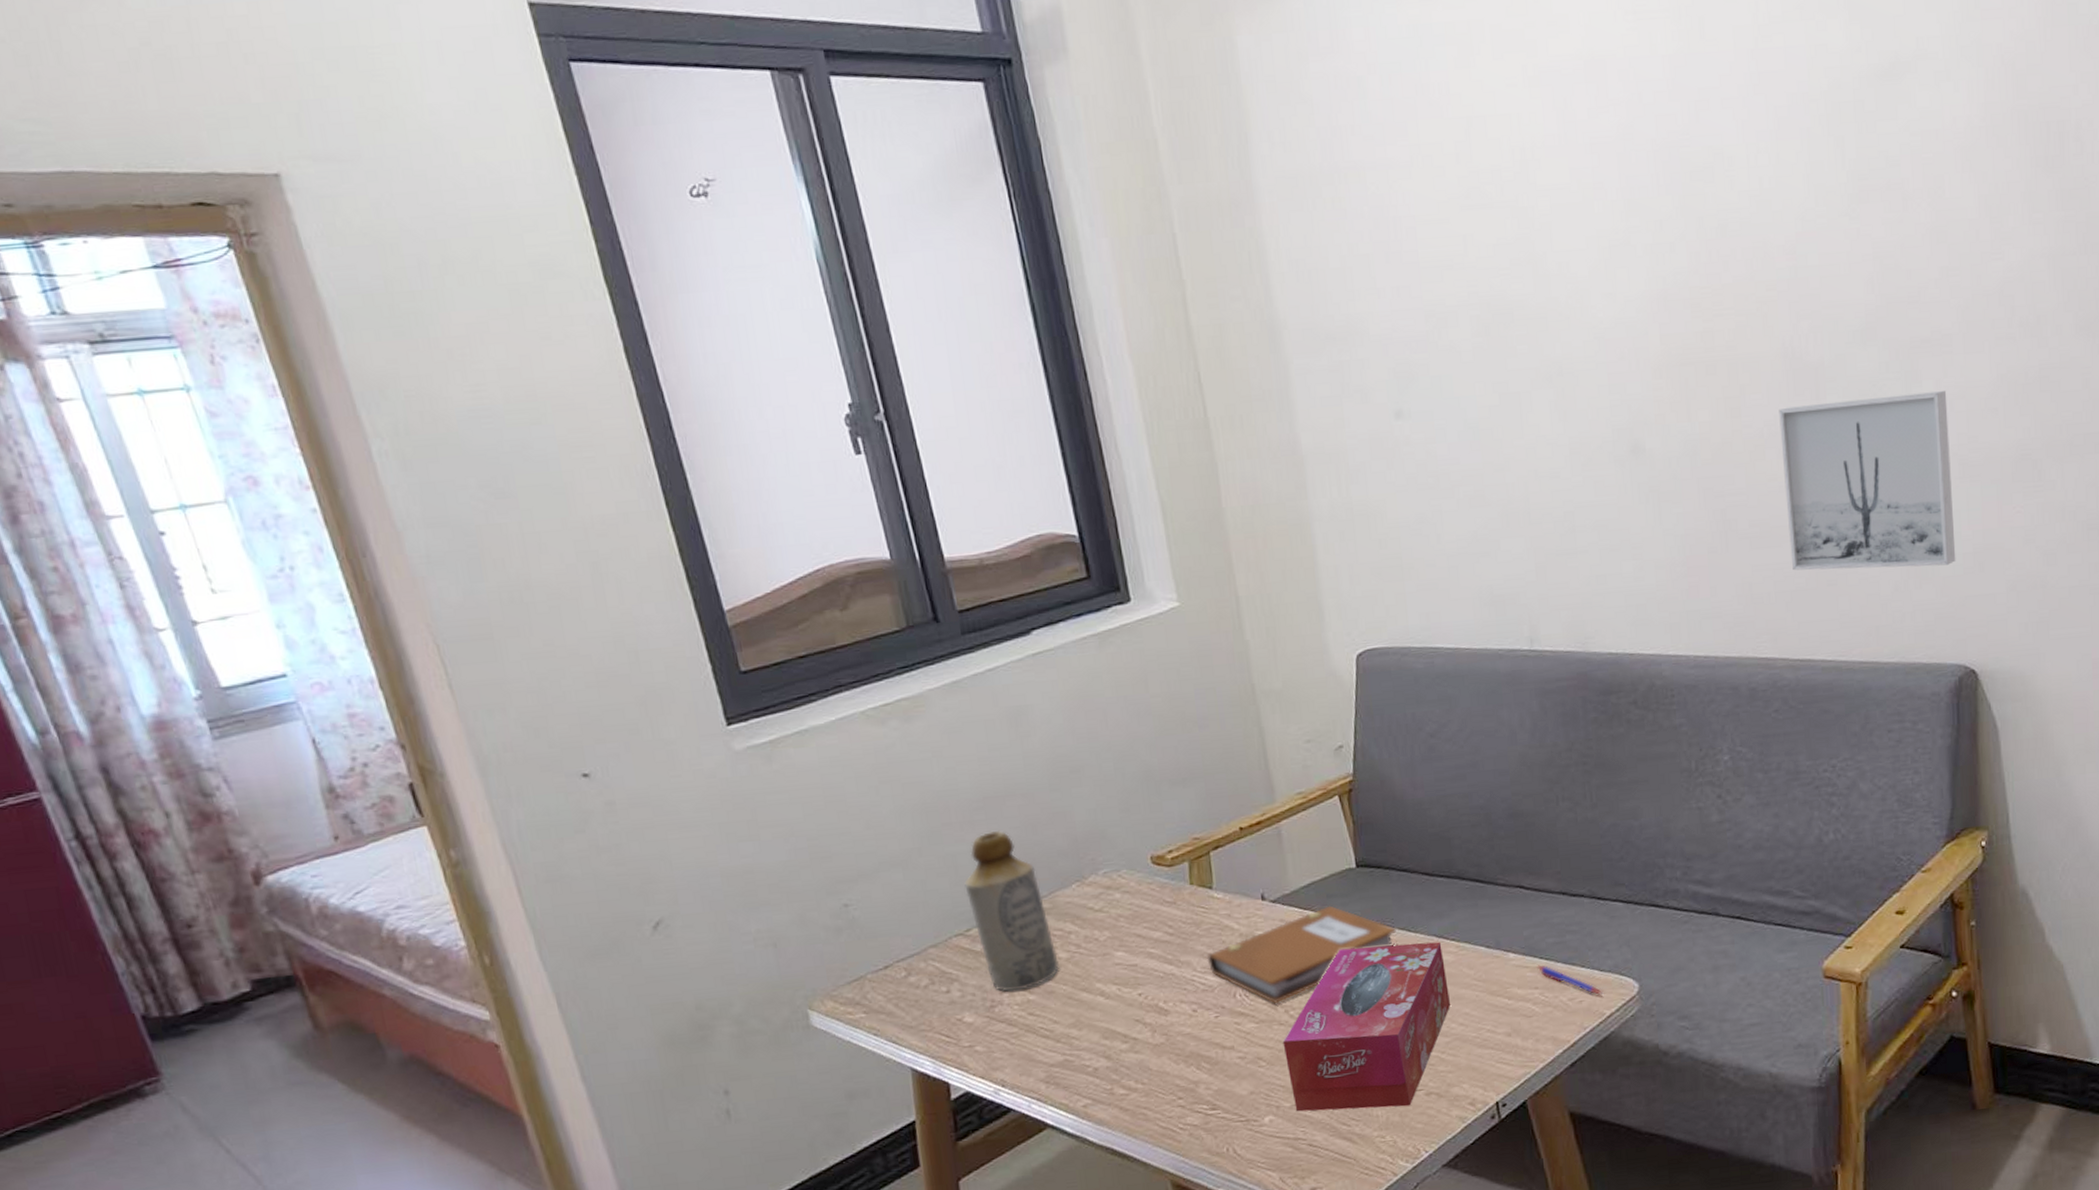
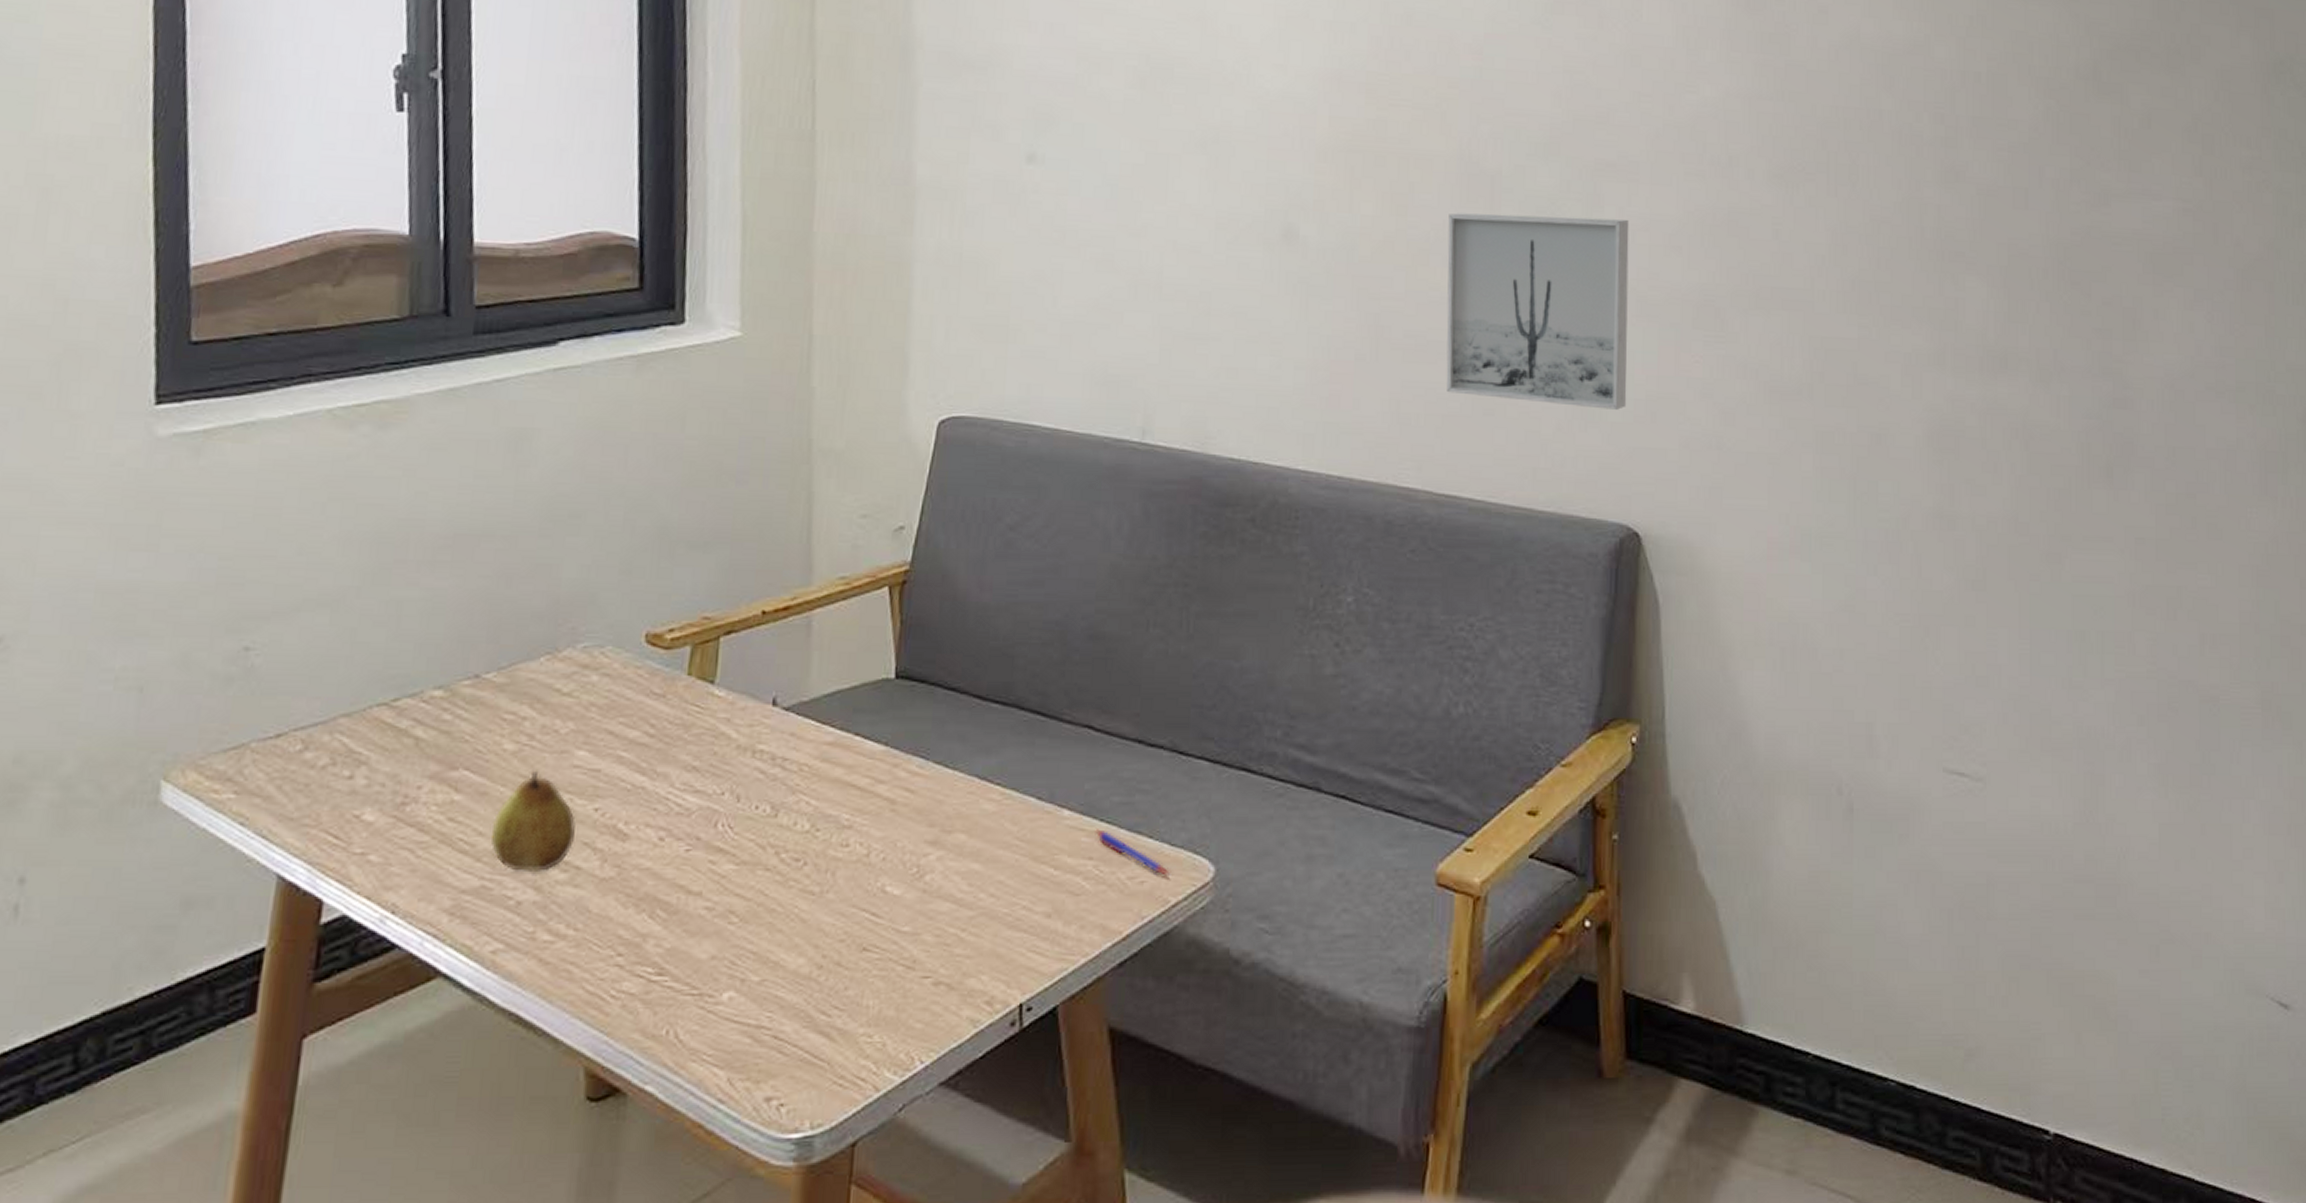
bottle: present [964,830,1059,992] -> none [404,576,503,786]
fruit: none [1063,971,1128,1046] -> present [490,771,576,873]
notebook: present [1206,905,1396,1003] -> none [689,722,931,841]
tissue box: present [1282,941,1451,1112] -> none [764,780,984,998]

